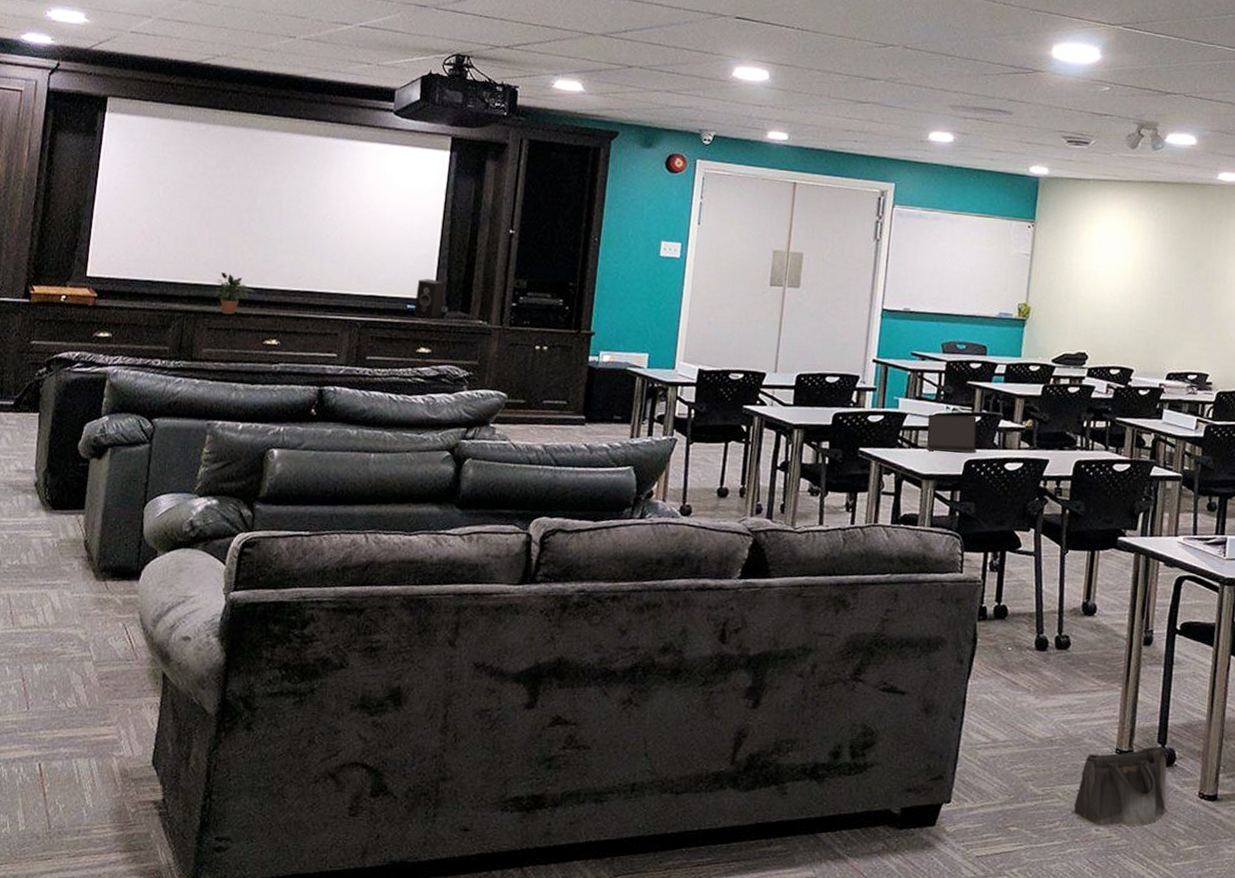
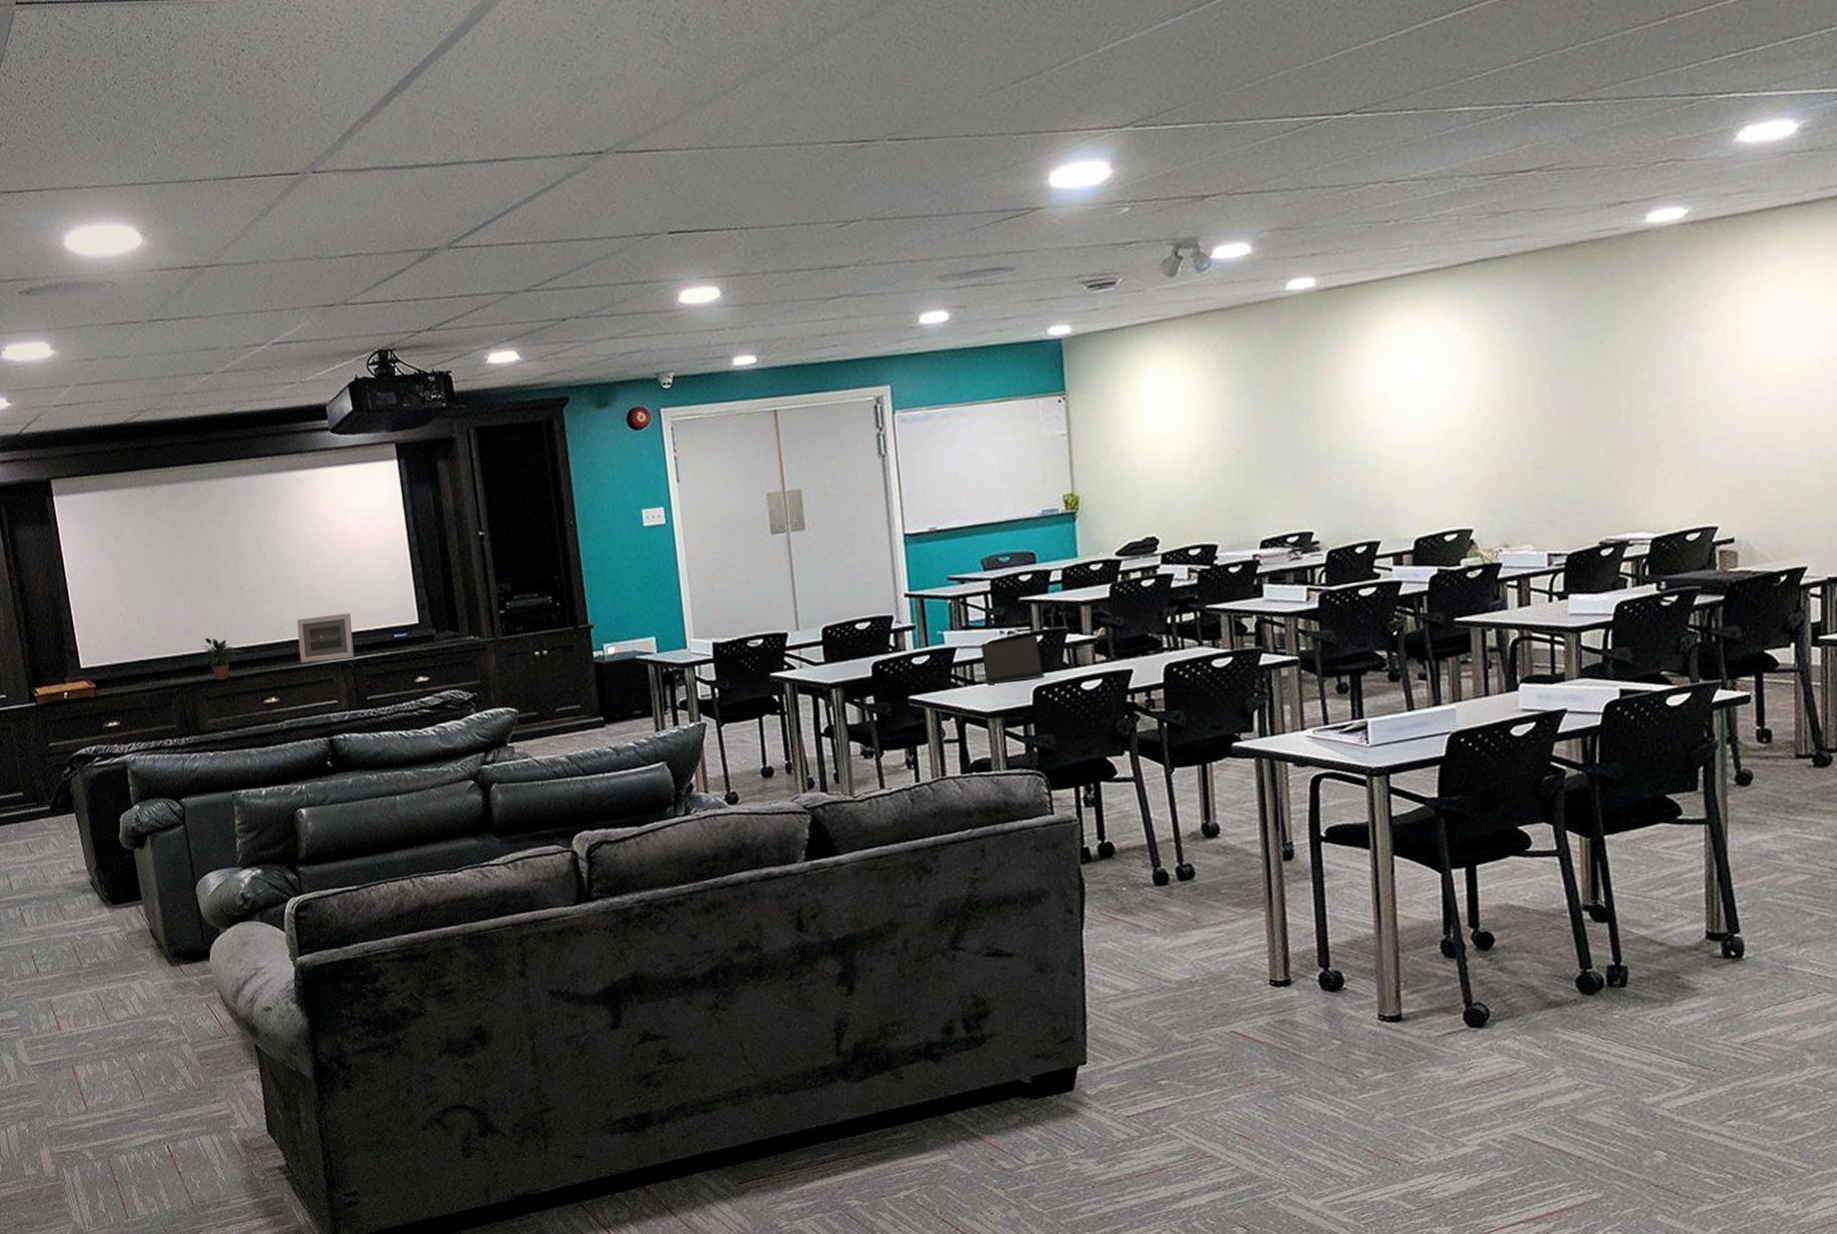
picture frame: none [310,272,370,319] -> present [296,613,355,664]
speaker: present [414,278,446,318] -> none [398,601,431,644]
saddlebag: present [1070,746,1168,827] -> none [1227,971,1343,1068]

